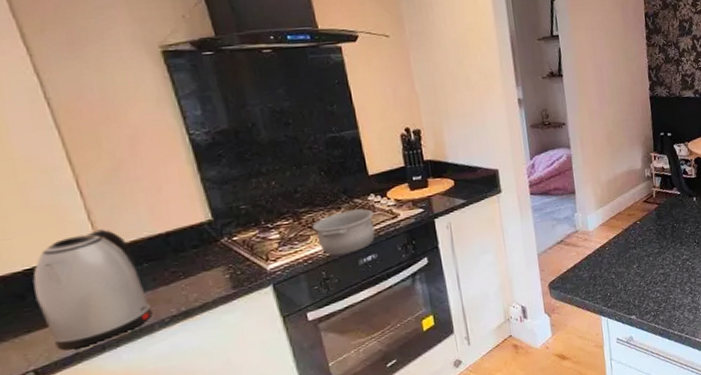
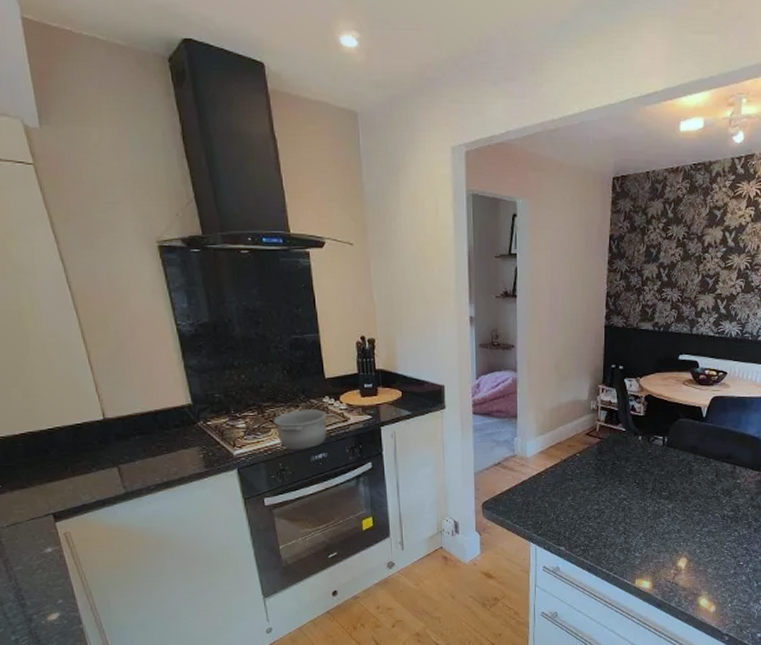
kettle: present [32,229,153,350] -> none [54,401,142,501]

